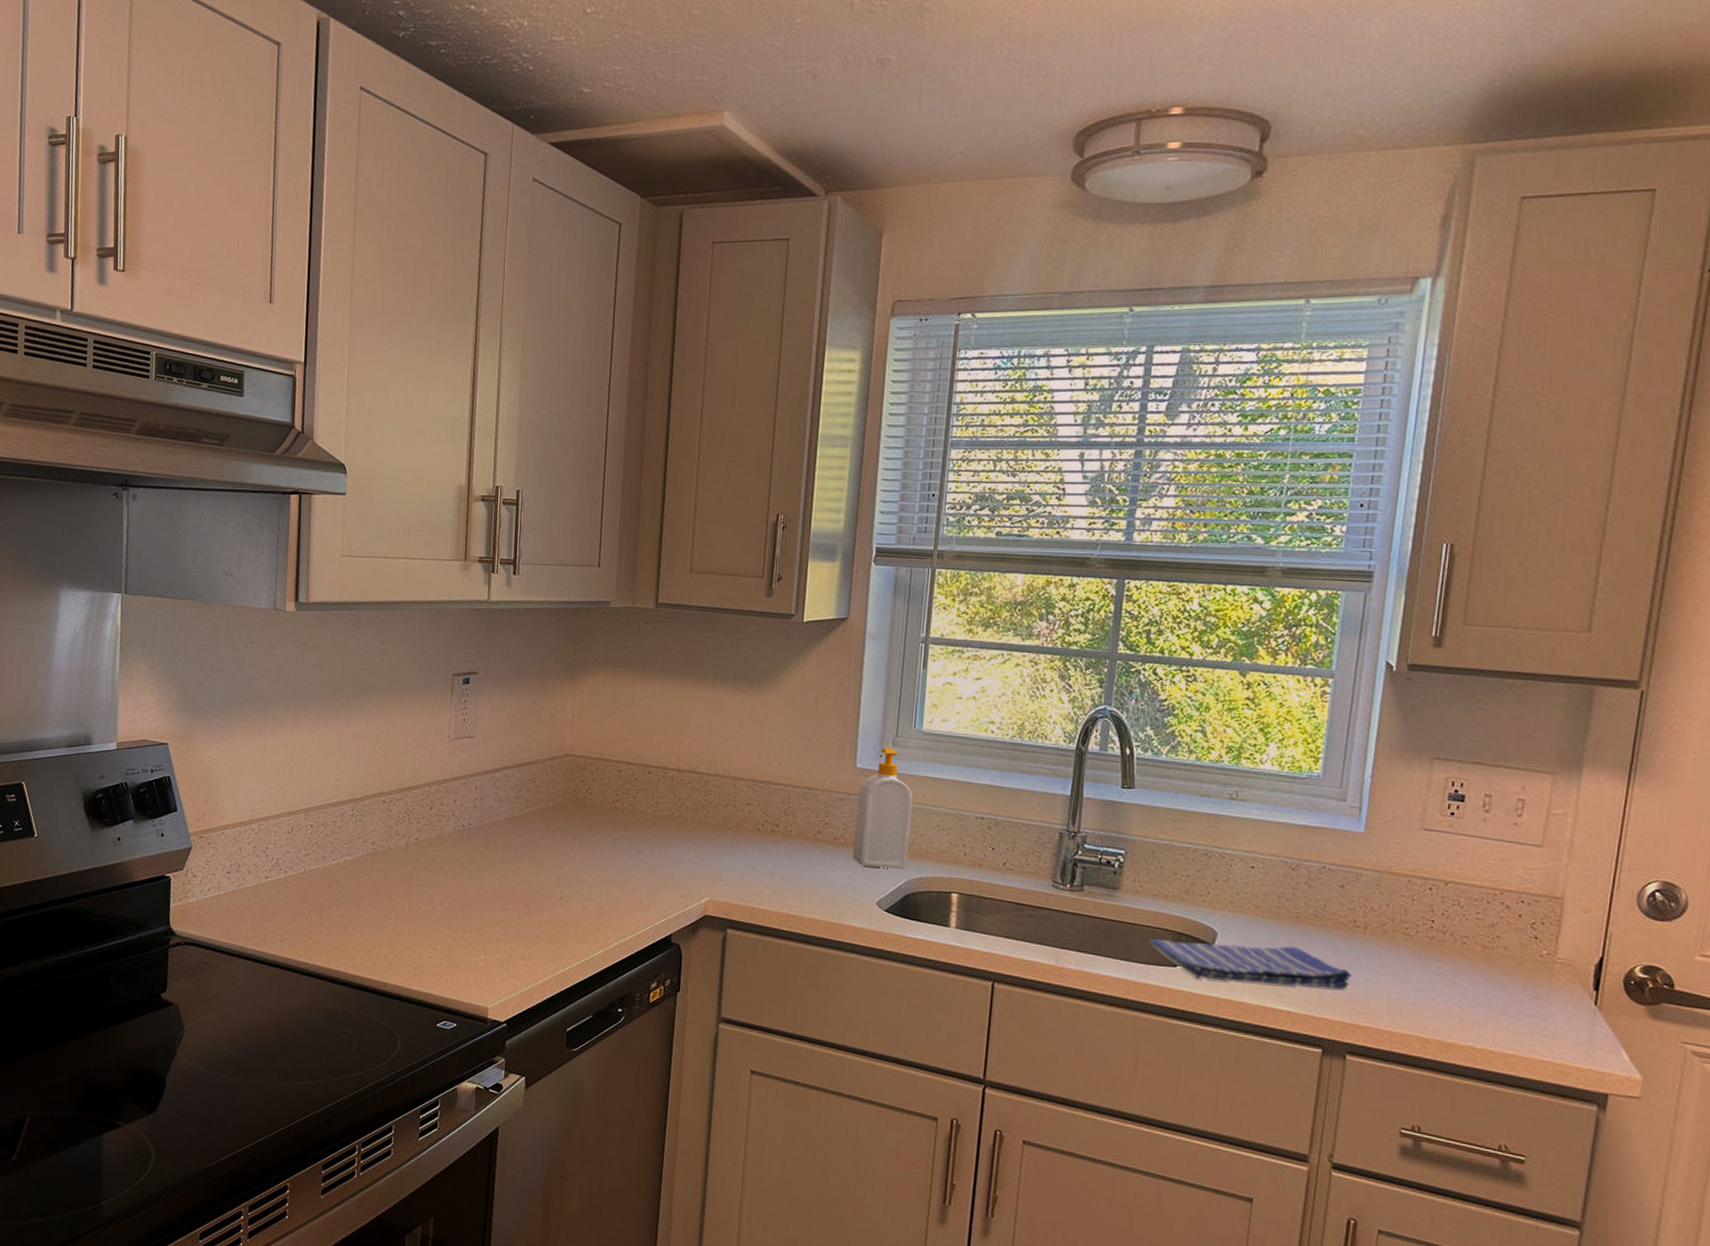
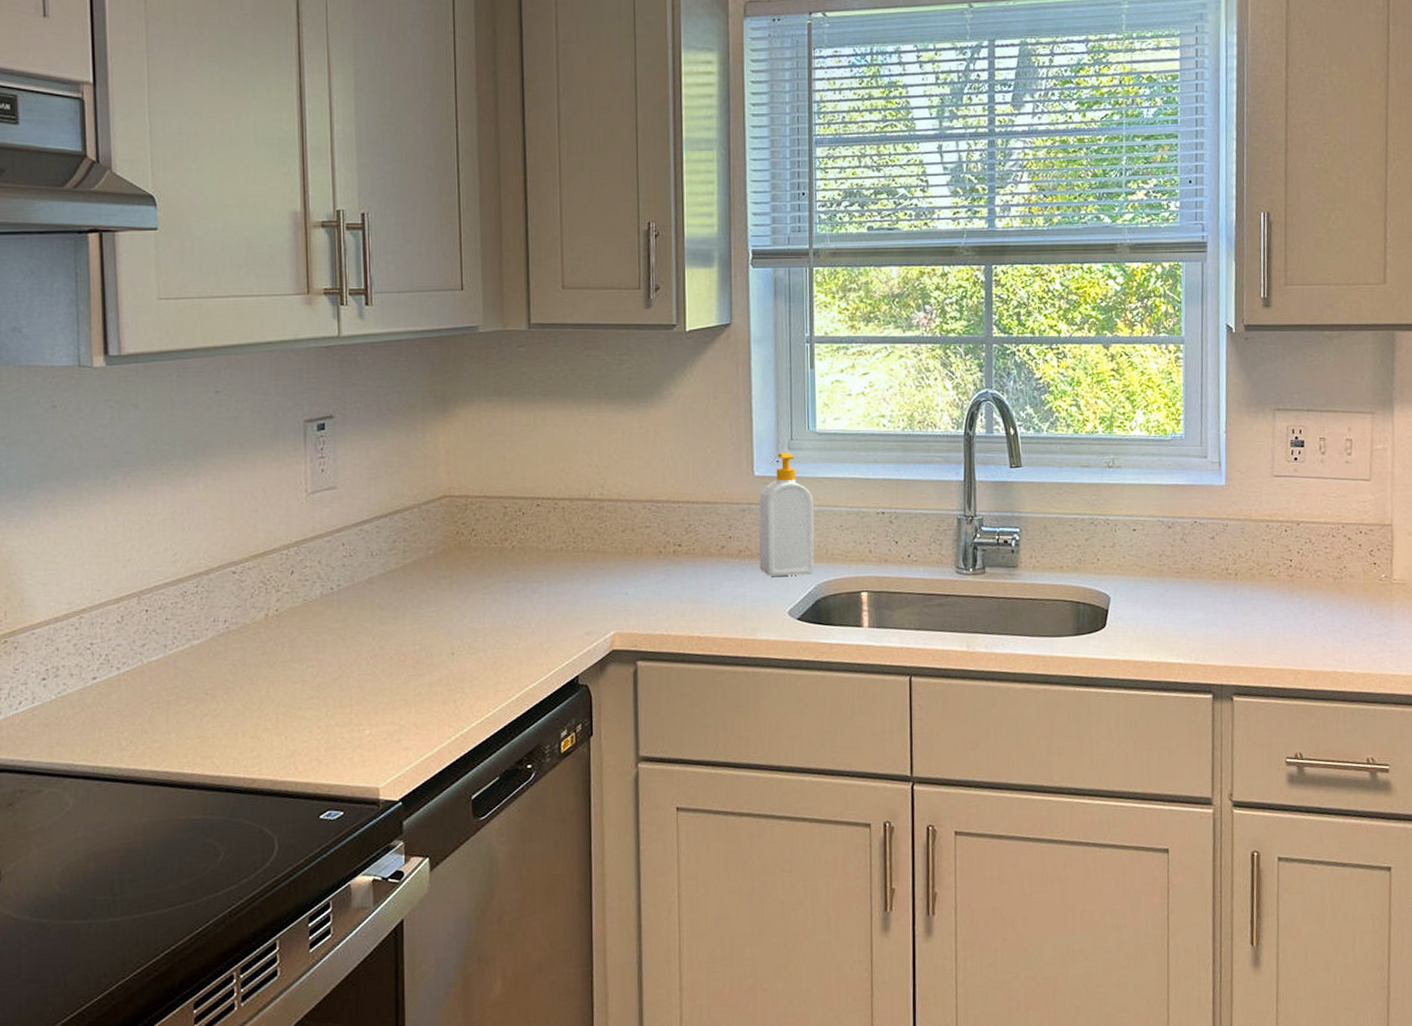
dish towel: present [1149,939,1352,989] -> none [1050,600,1230,645]

